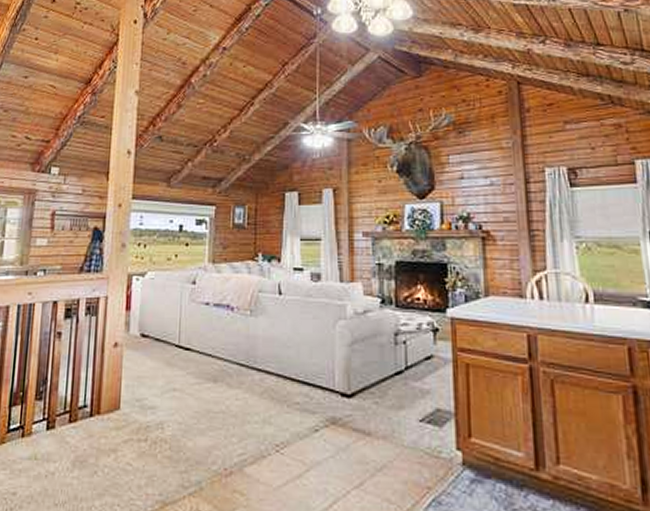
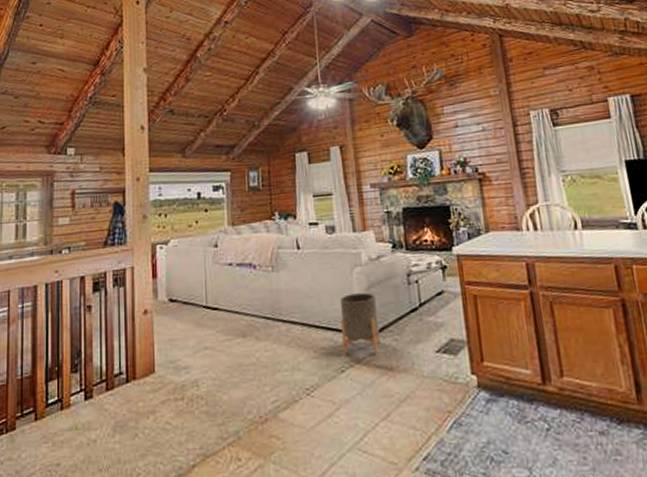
planter: none [319,348,360,416] -> present [339,292,381,355]

